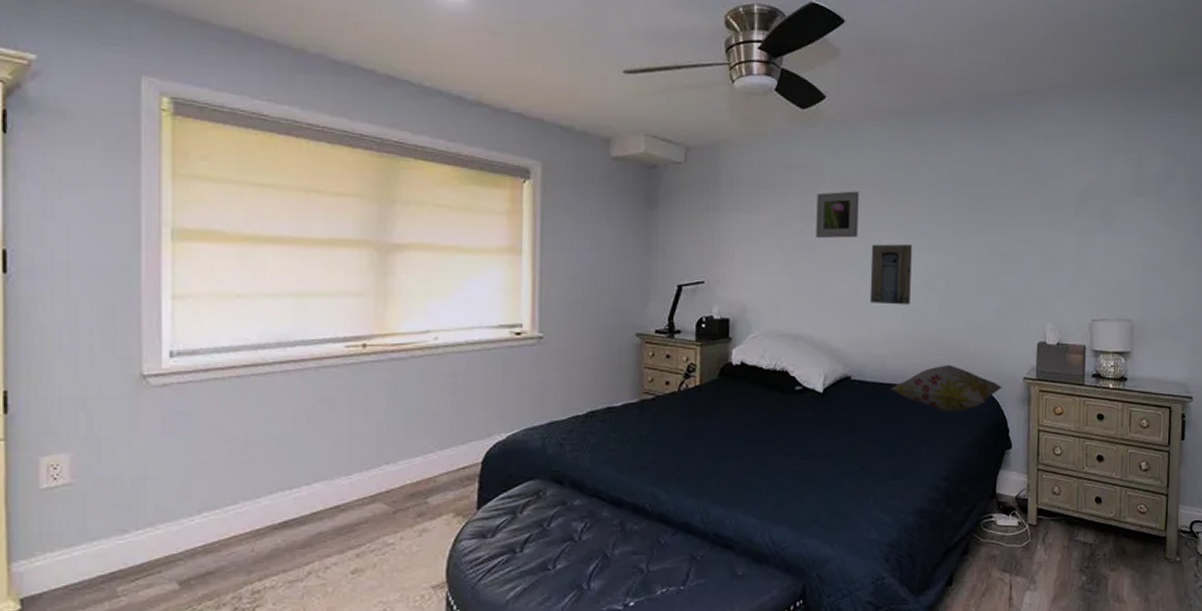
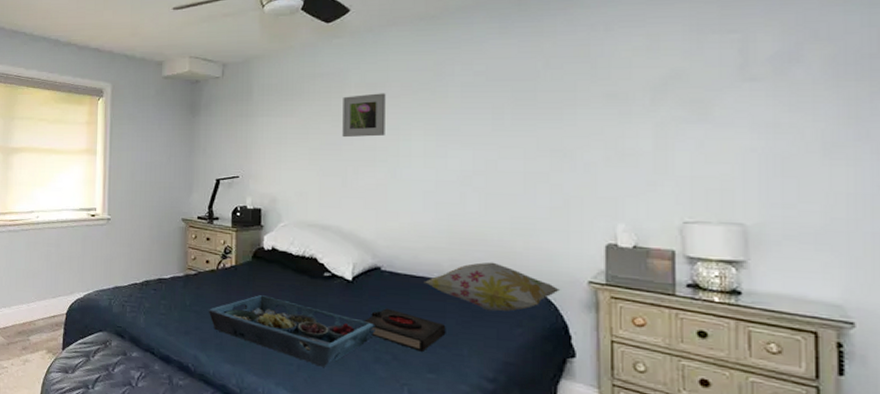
serving tray: none [668,417,845,488] -> present [208,295,375,367]
book: none [834,419,909,459] -> present [364,308,446,352]
wall art: present [869,244,912,305] -> none [399,141,445,201]

